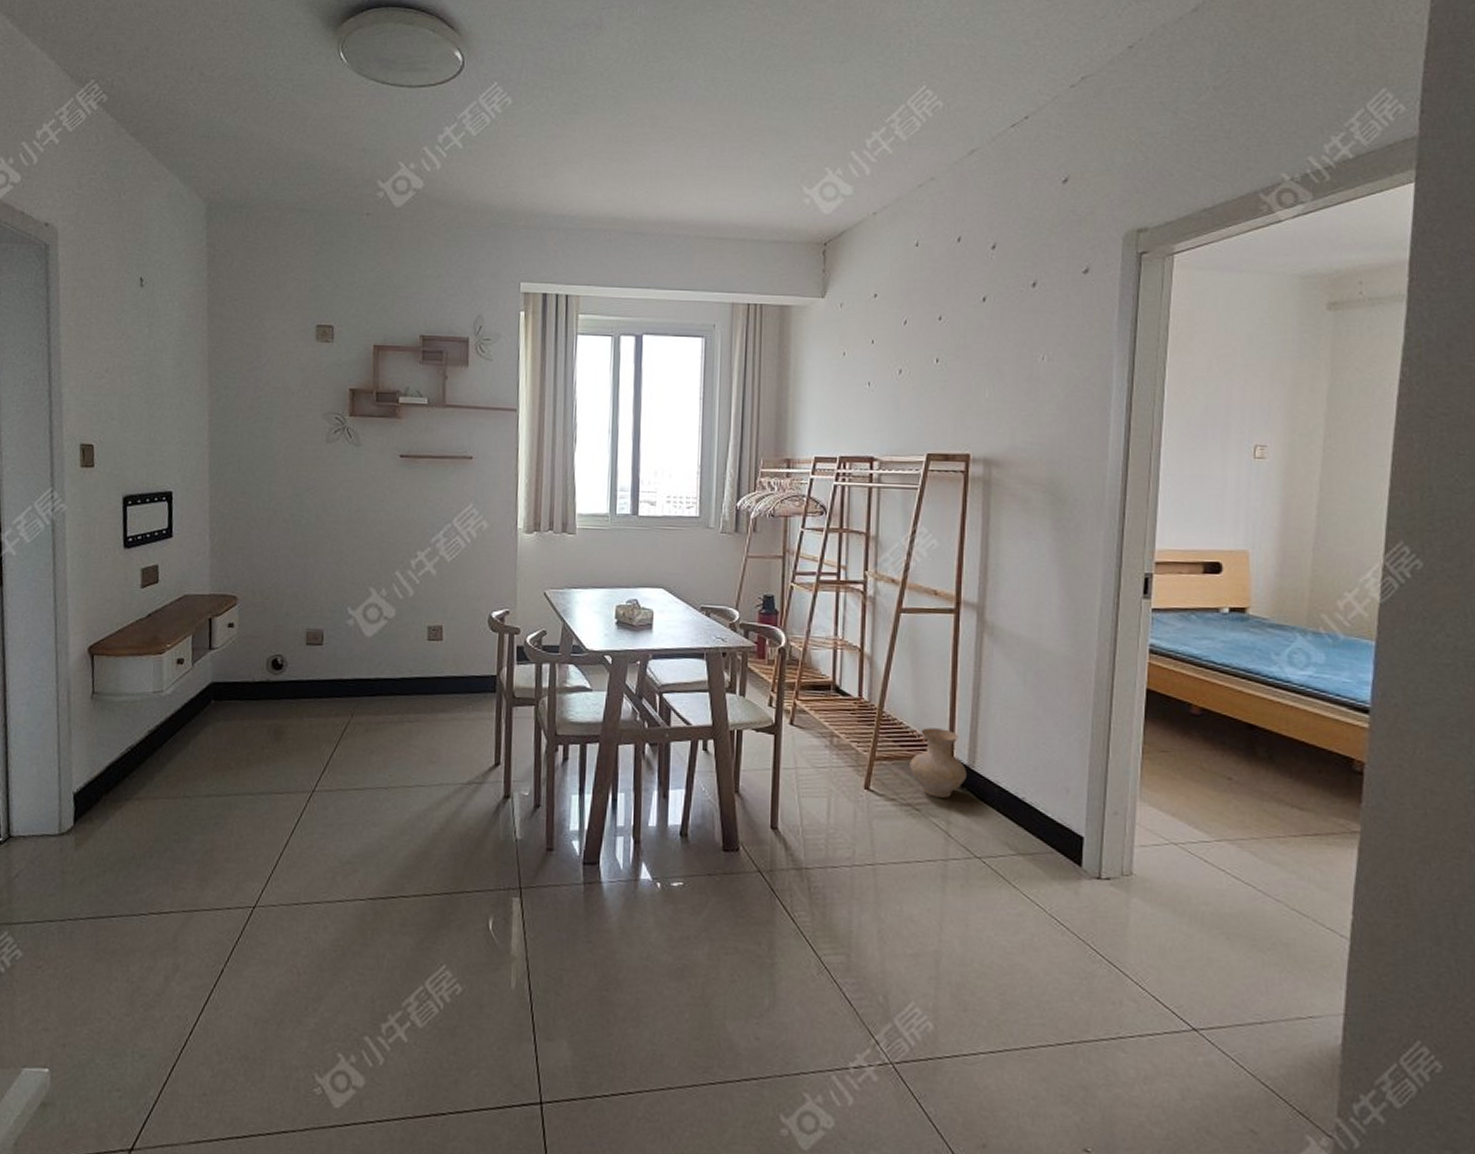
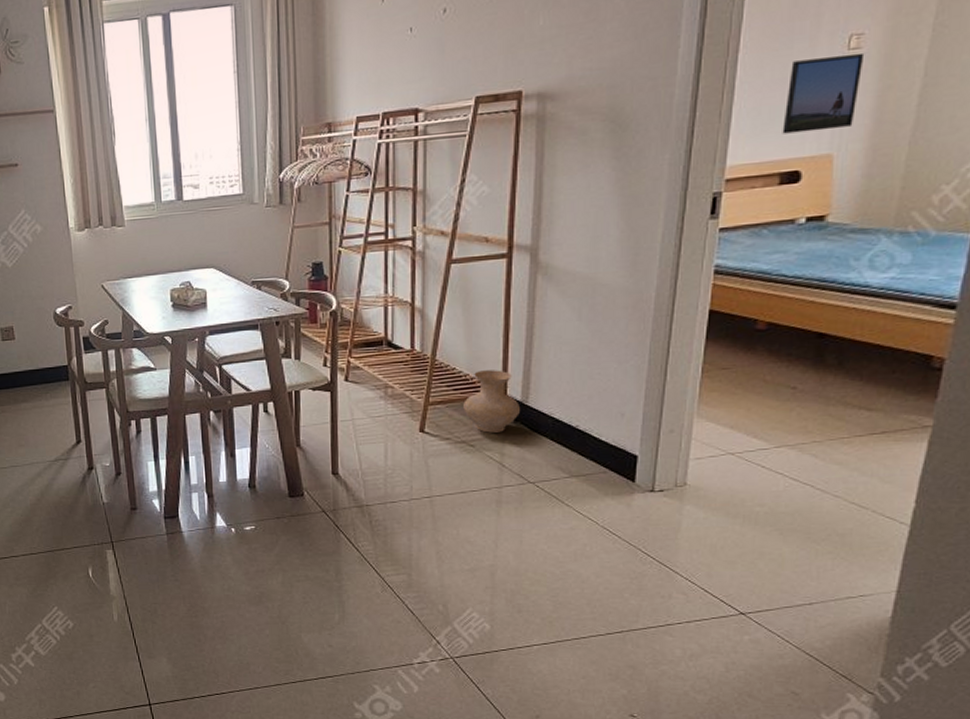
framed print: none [1203,462,1269,528] -> present [782,52,865,134]

